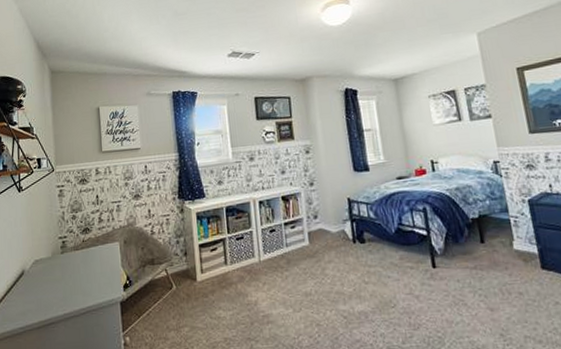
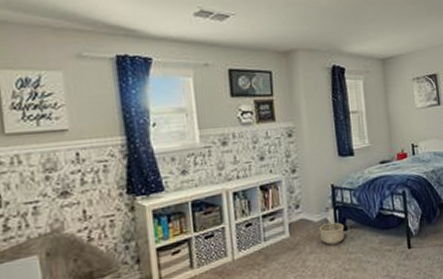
basket: none [337,217,363,256] -> present [319,204,345,245]

